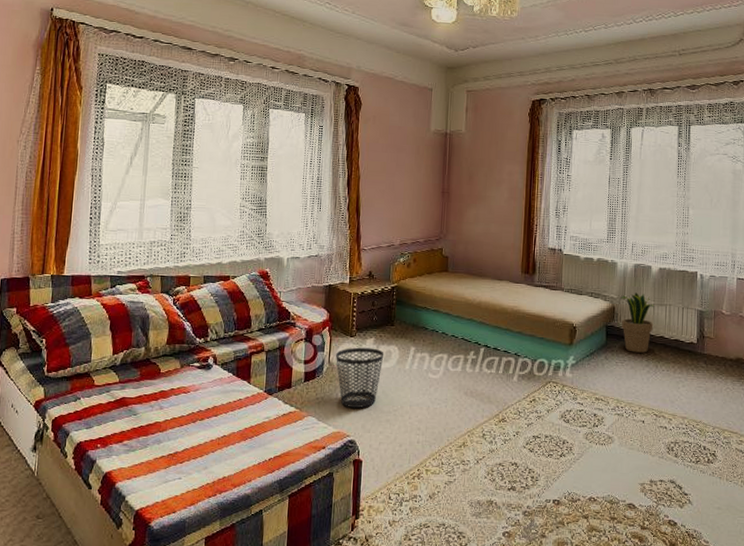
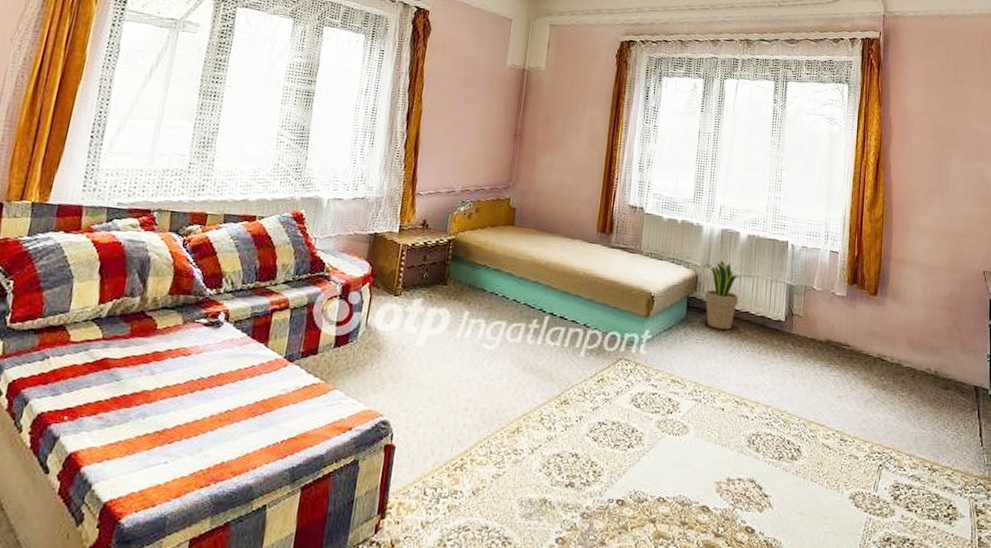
wastebasket: present [336,347,384,408] -> none [374,308,433,382]

